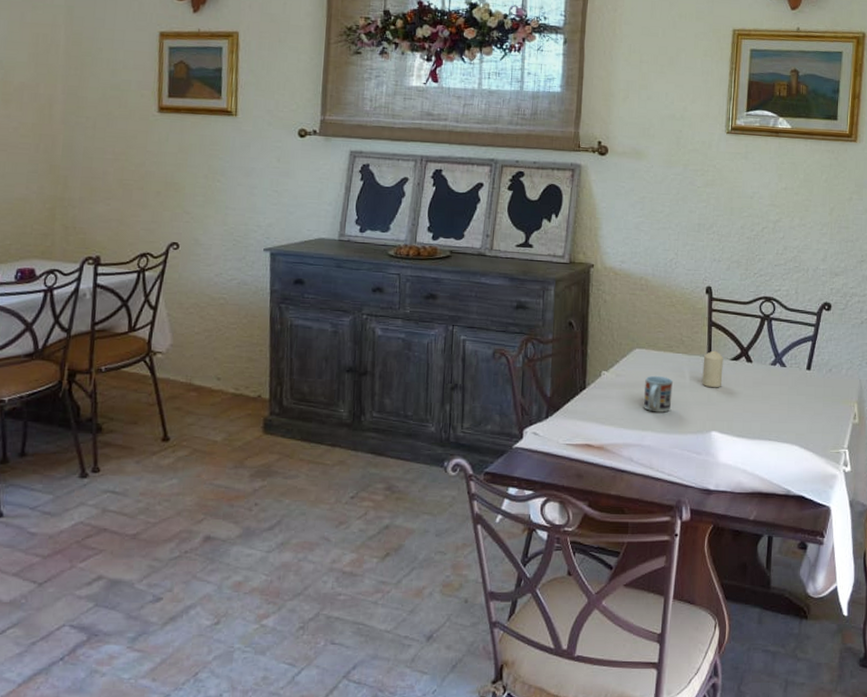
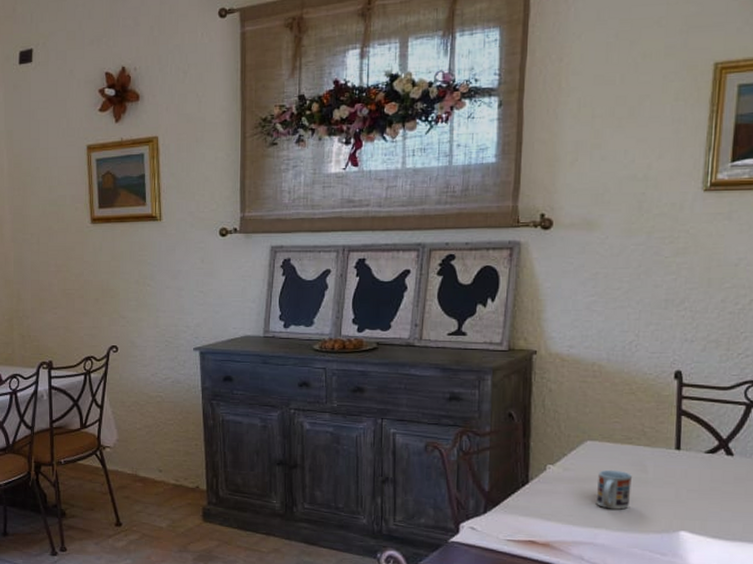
candle: present [702,350,723,388] -> none [668,442,696,484]

